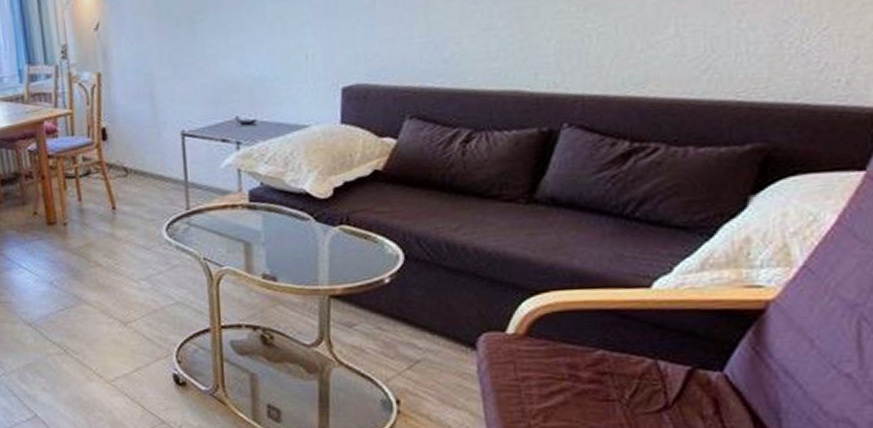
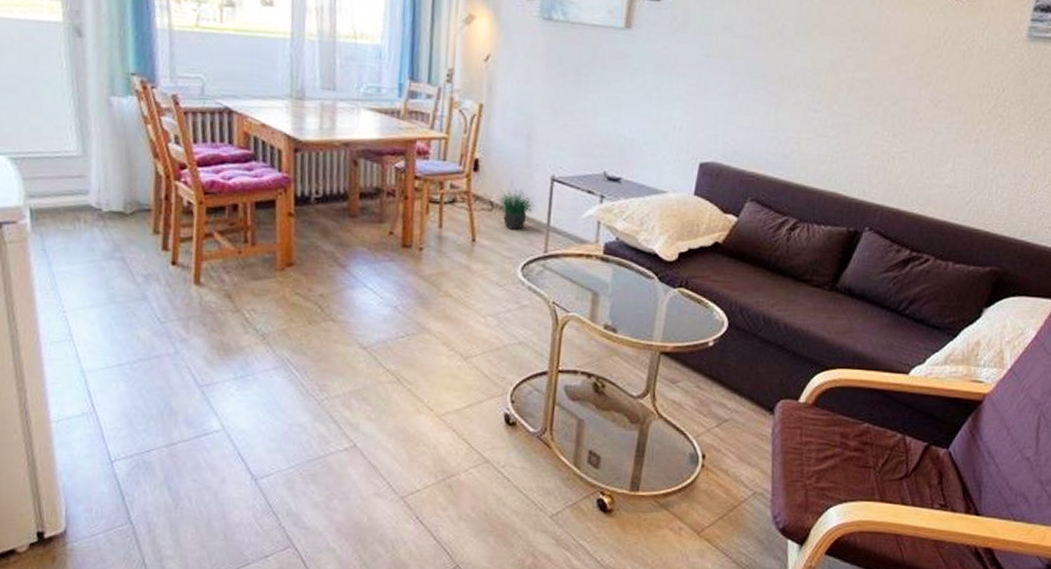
potted plant: none [130,146,172,192] -> present [496,184,537,230]

